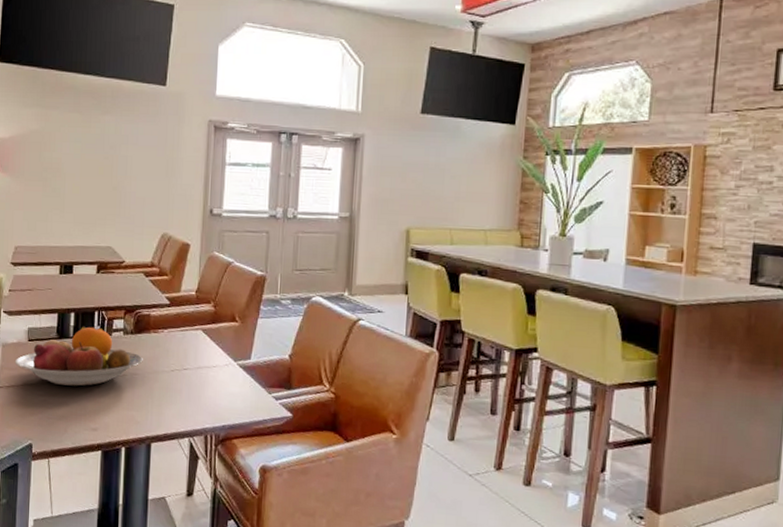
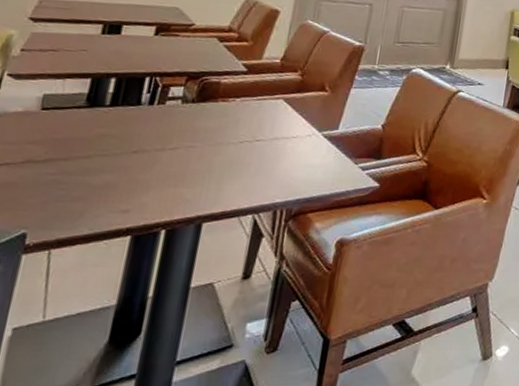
fruit bowl: present [14,326,143,387] -> none [15,93,205,162]

